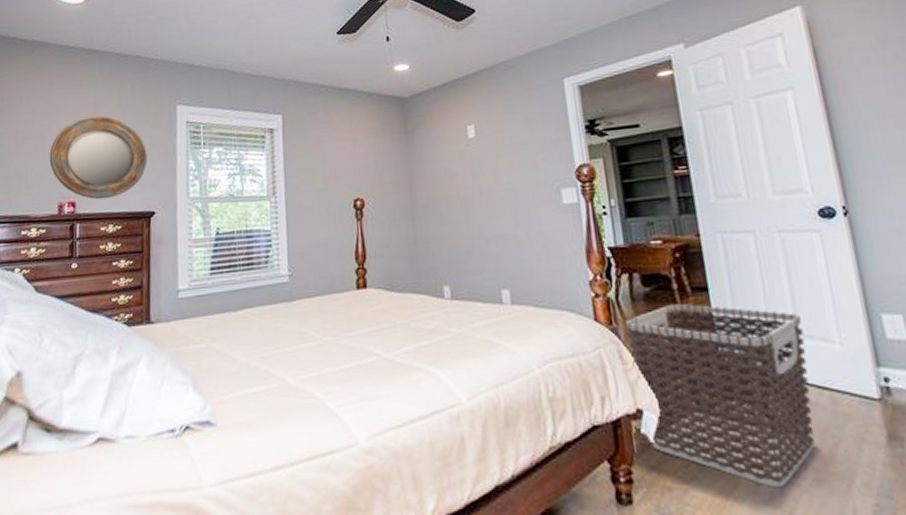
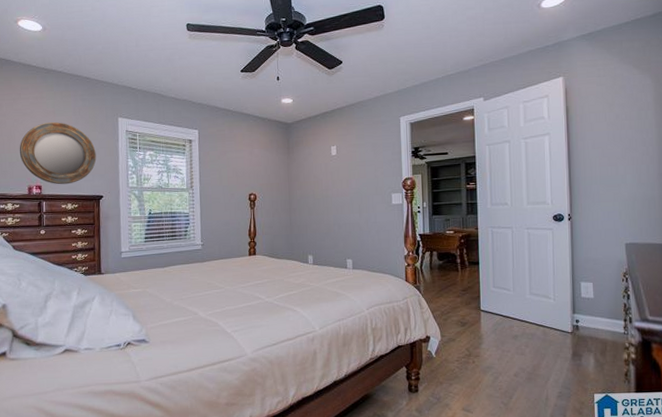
clothes hamper: present [625,303,815,487] -> none [425,272,533,382]

